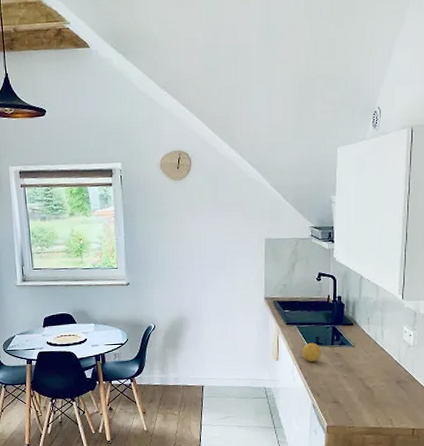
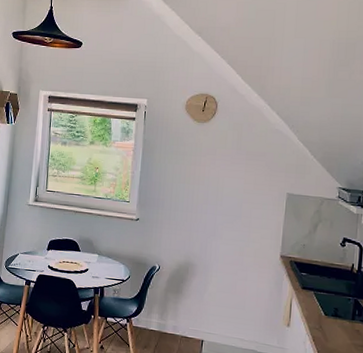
fruit: present [302,343,322,362] -> none [317,313,341,336]

